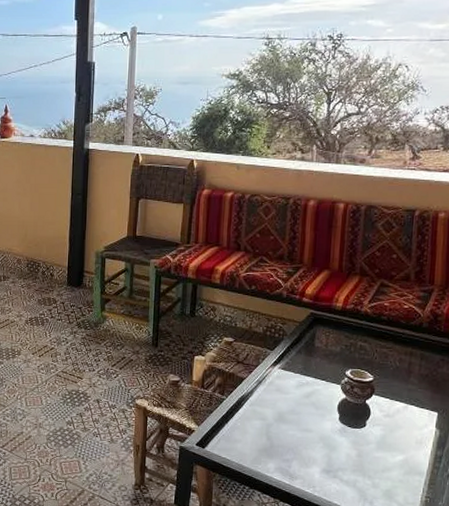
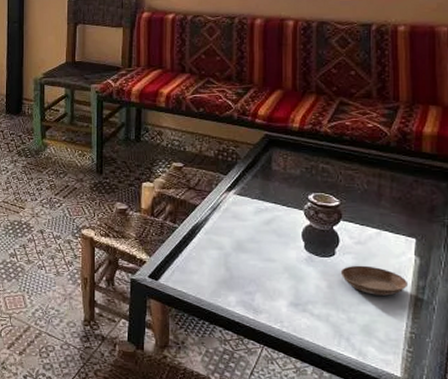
saucer: none [369,436,428,464] -> present [340,265,409,296]

